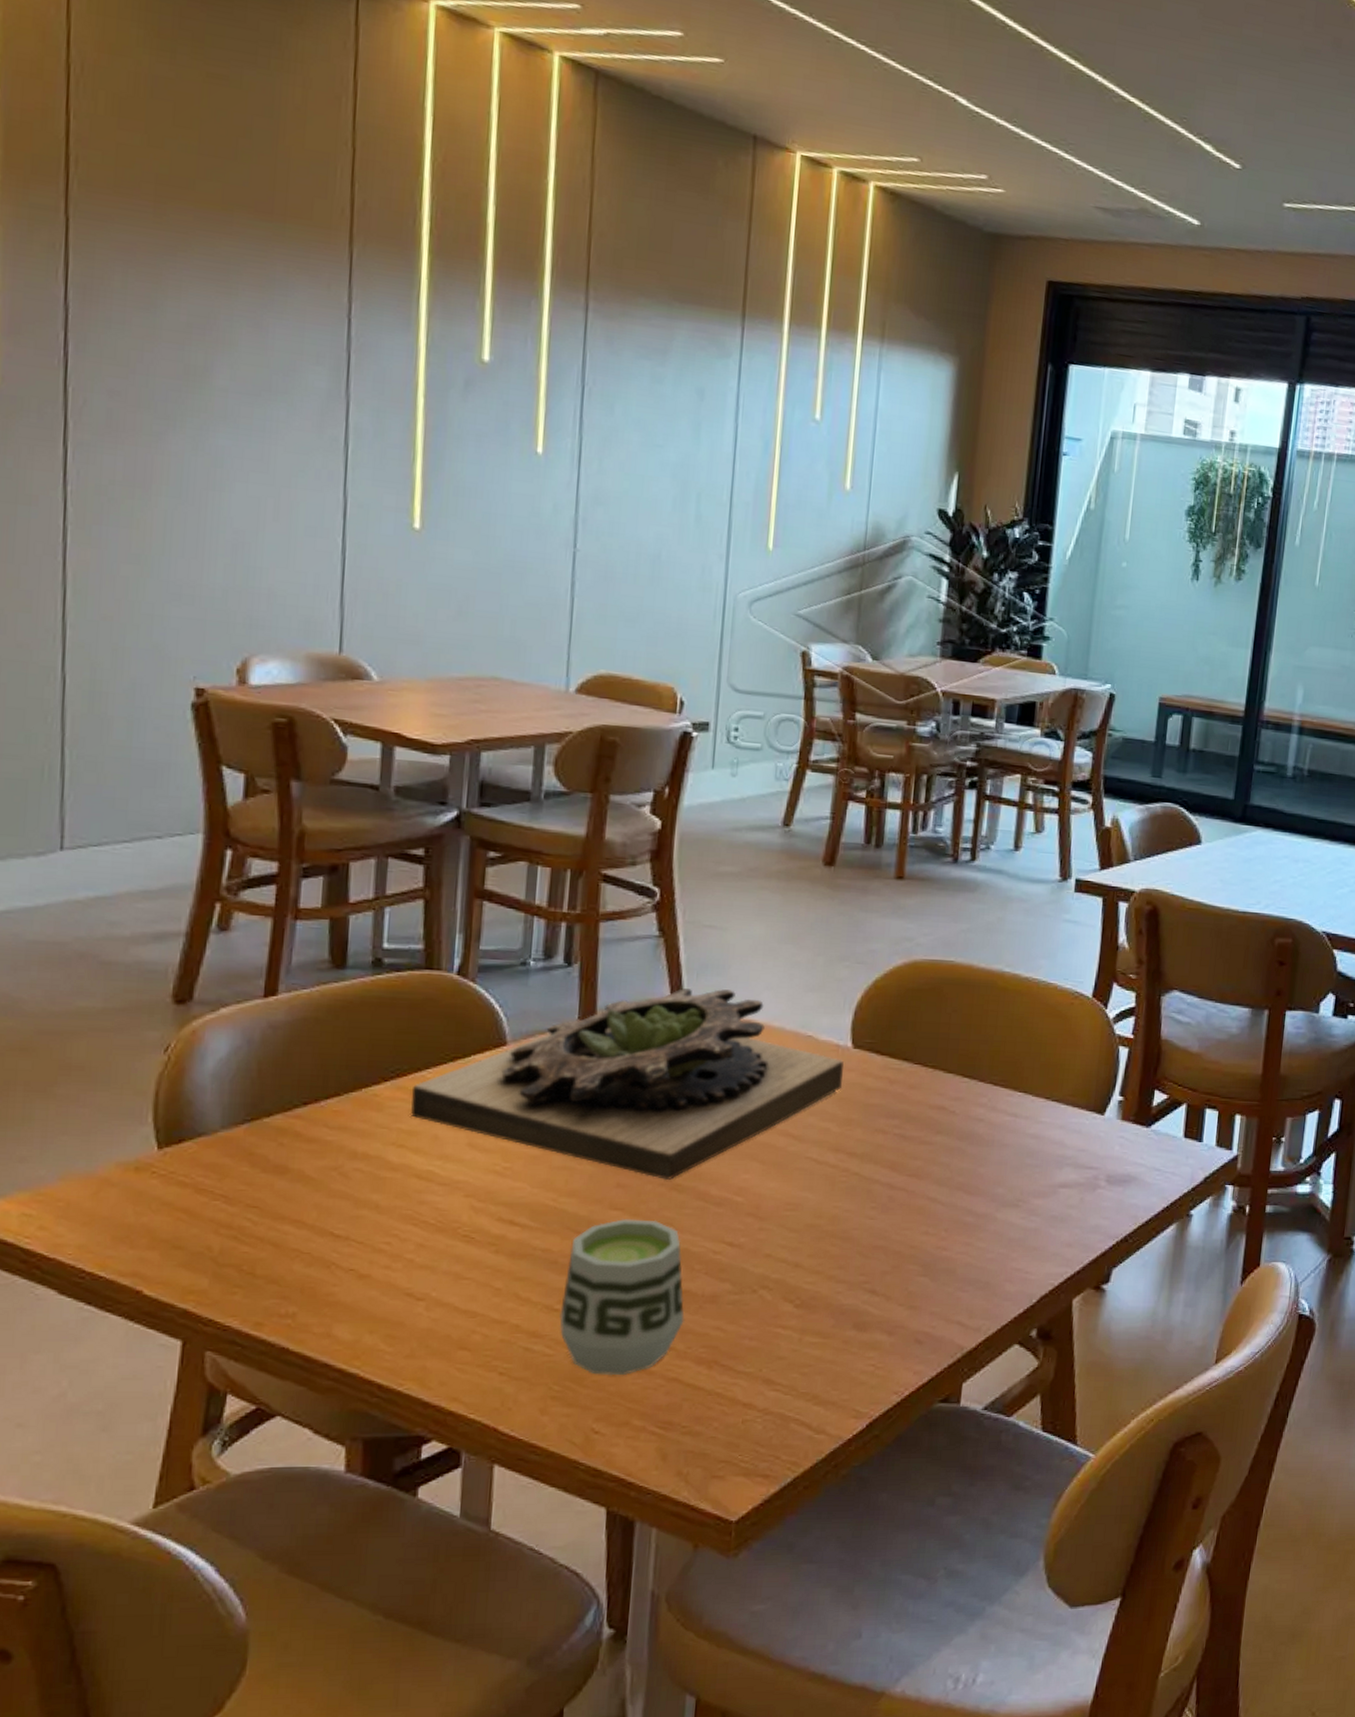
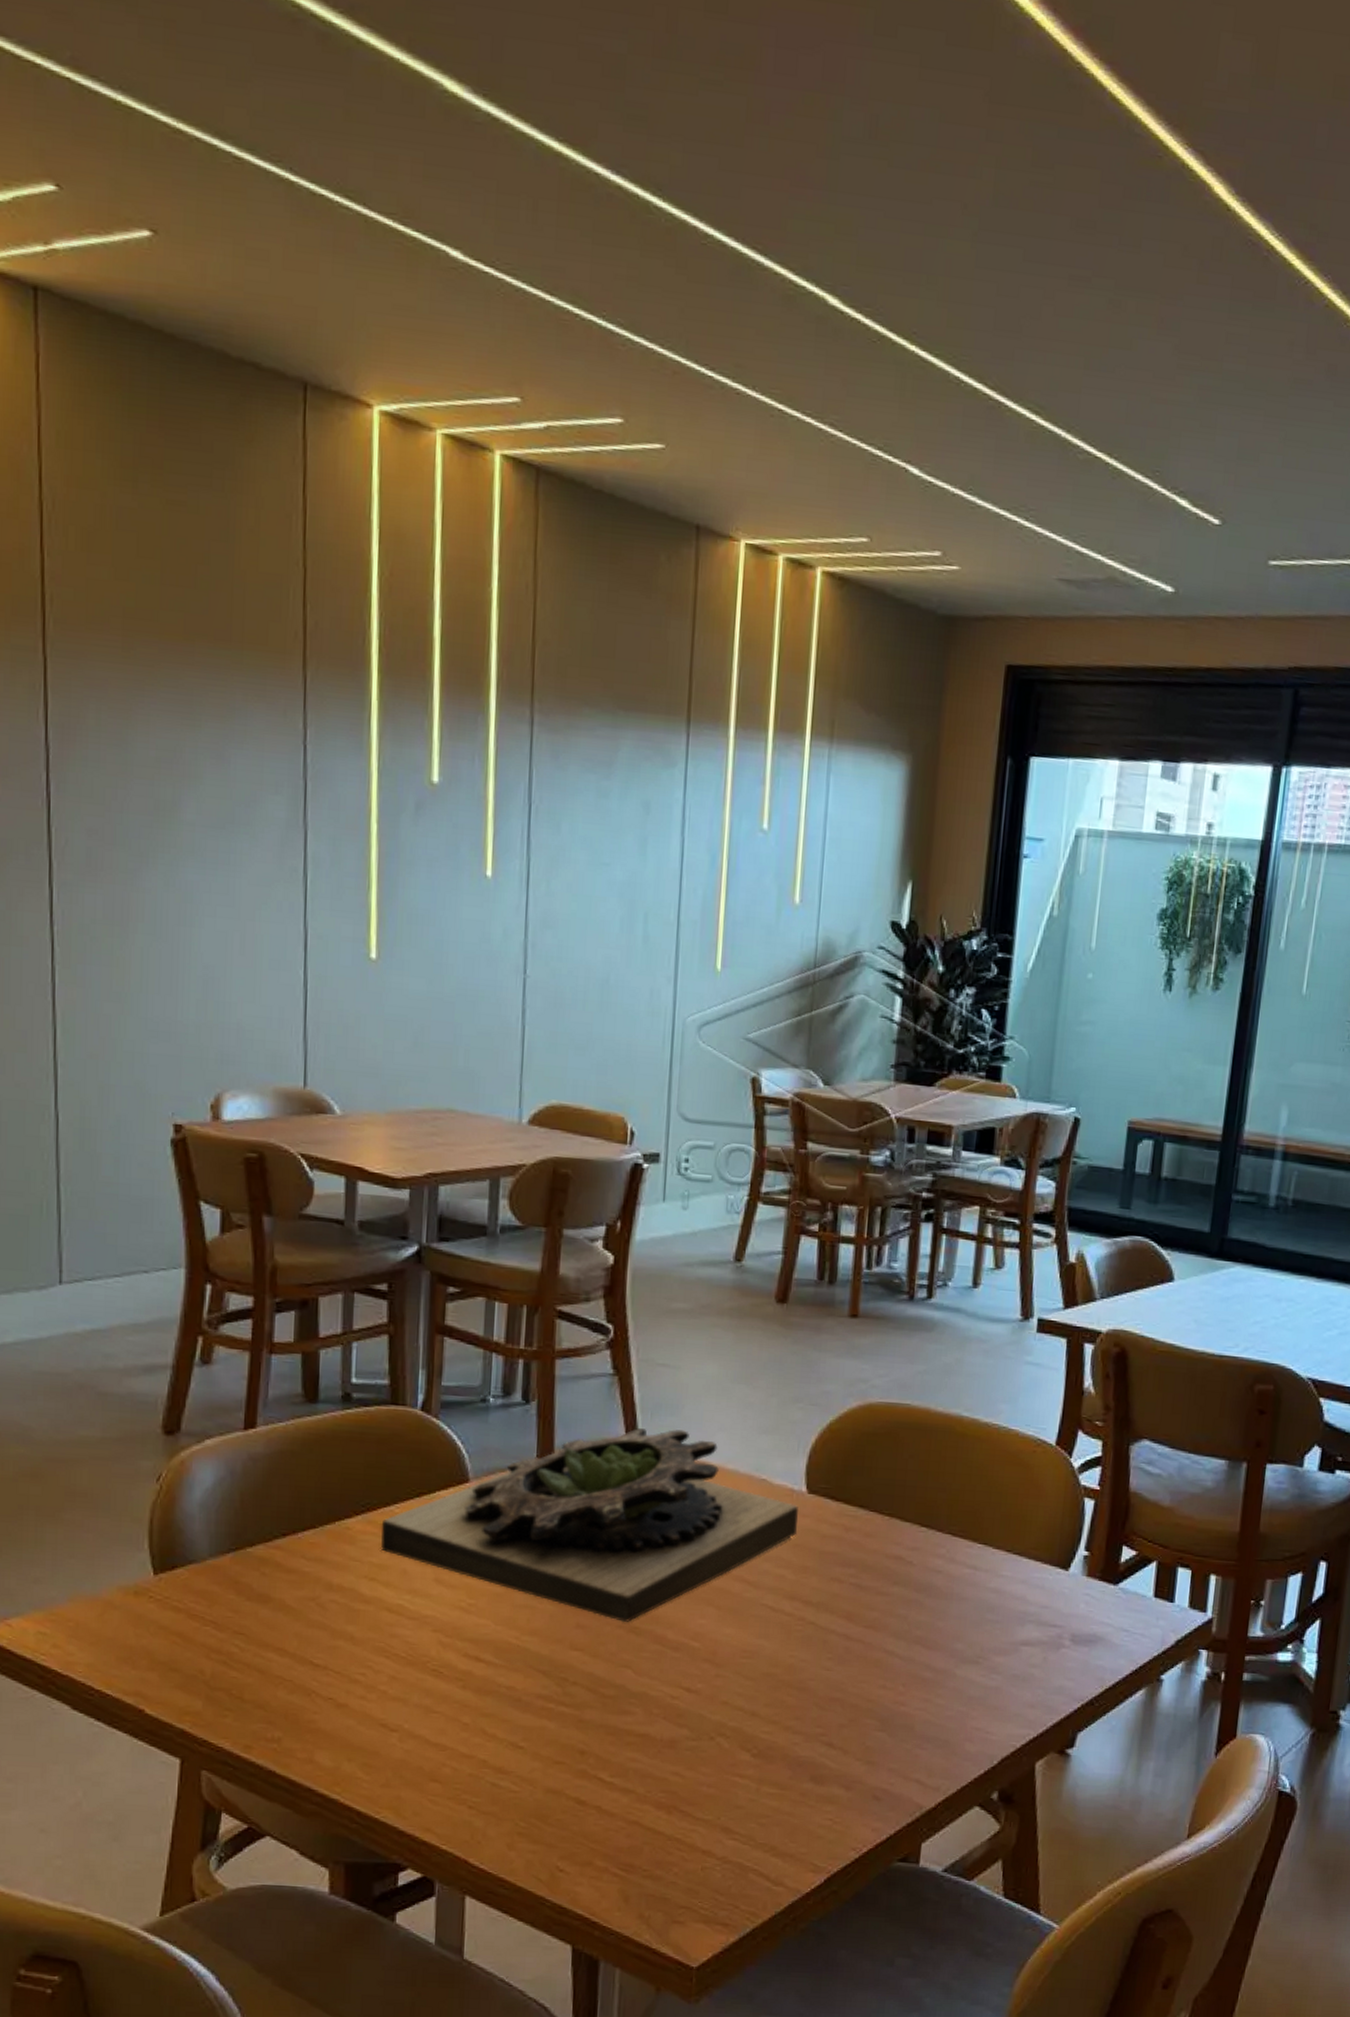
cup: present [559,1219,685,1376] -> none [524,1660,644,1816]

